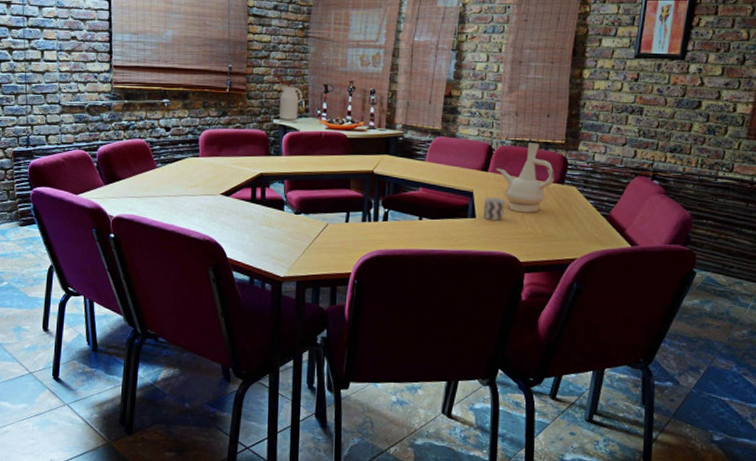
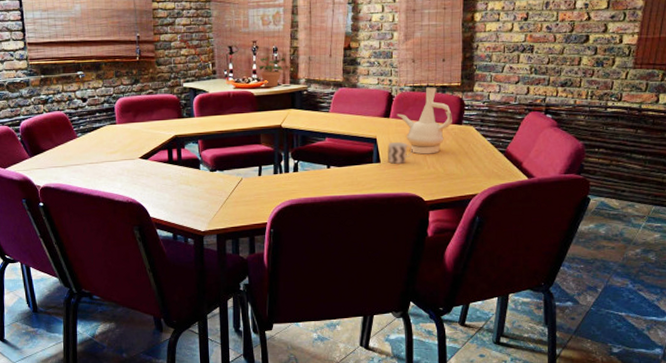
water jug: present [279,86,303,123] -> none [187,50,209,86]
potted plant: none [354,99,385,131] -> present [258,58,288,87]

